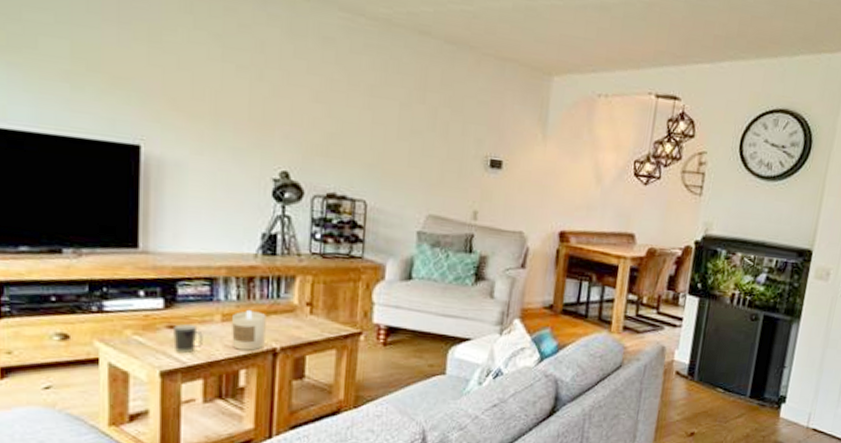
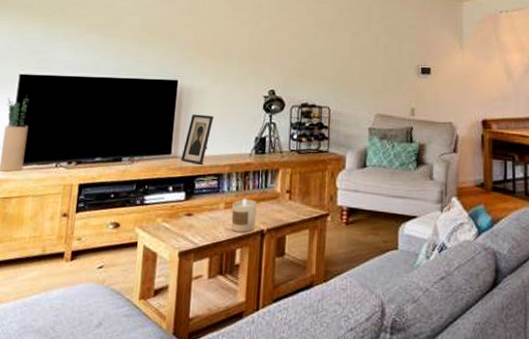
picture frame: none [154,196,200,265] -> present [181,114,214,165]
mug: present [172,324,203,353] -> none [189,212,211,235]

